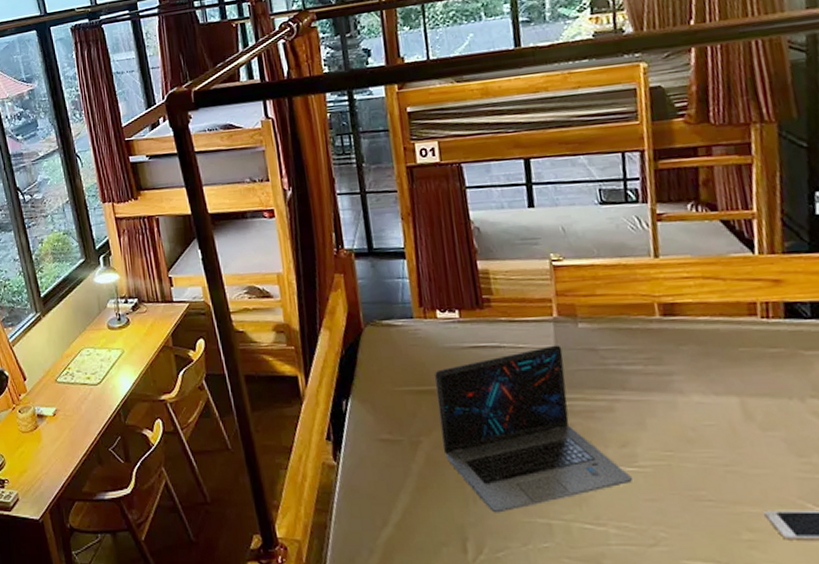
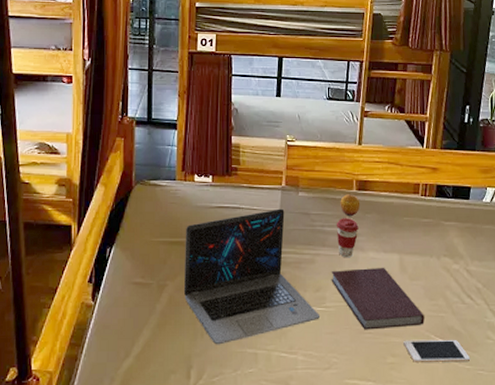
coffee cup: none [637,352,672,404] -> present [336,218,359,258]
fruit: none [638,321,670,350] -> present [340,194,361,216]
notebook: none [639,414,794,496] -> present [331,267,425,330]

